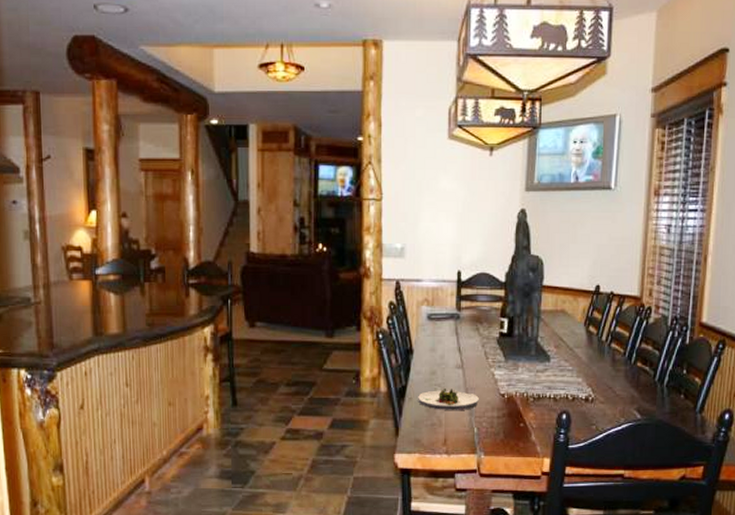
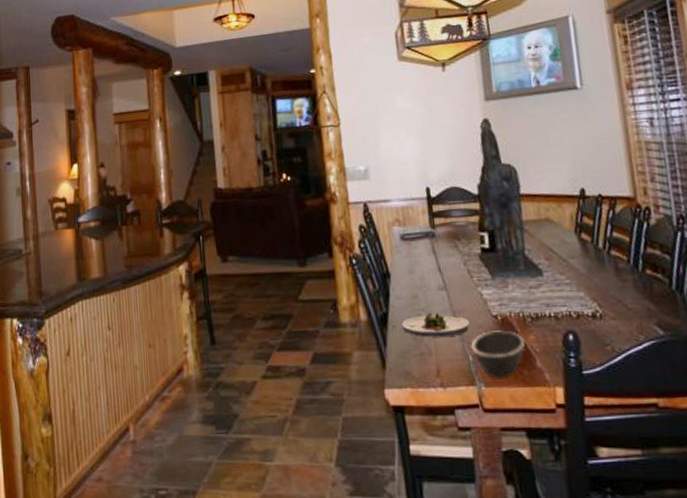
bowl: none [477,407,525,449] -> present [471,330,526,378]

